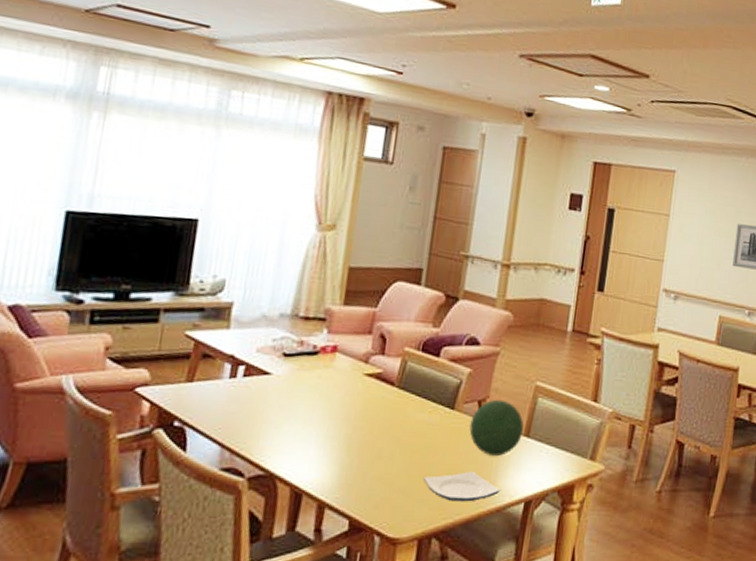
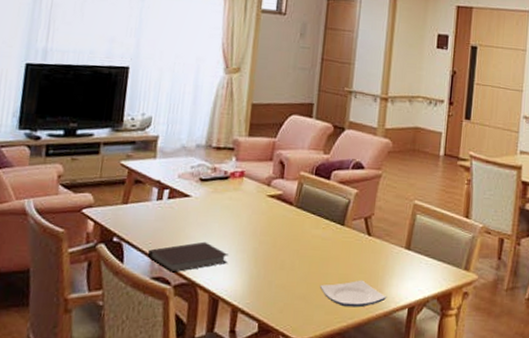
notebook: none [216,427,315,463] -> present [147,241,228,273]
decorative orb: present [469,399,524,457] -> none [358,216,405,267]

